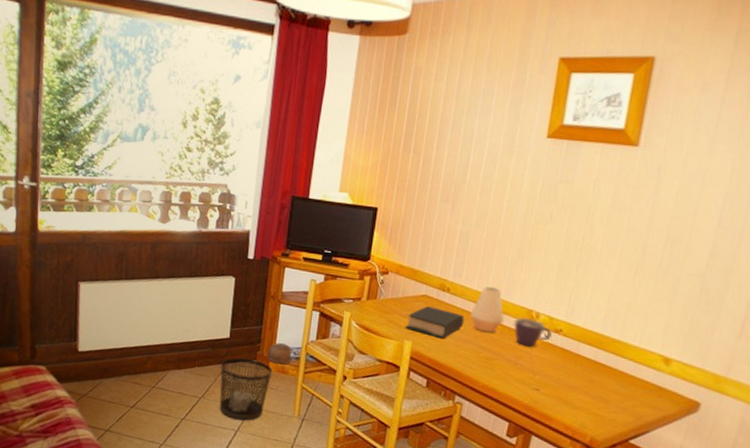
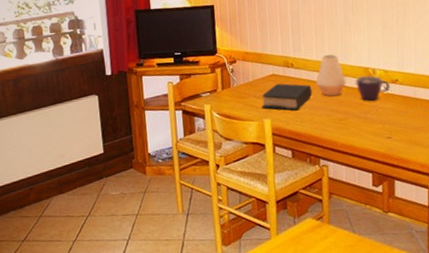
waste bin: present [219,358,273,421] -> none [100,168,151,229]
decorative box: present [268,343,292,365] -> none [142,147,165,168]

